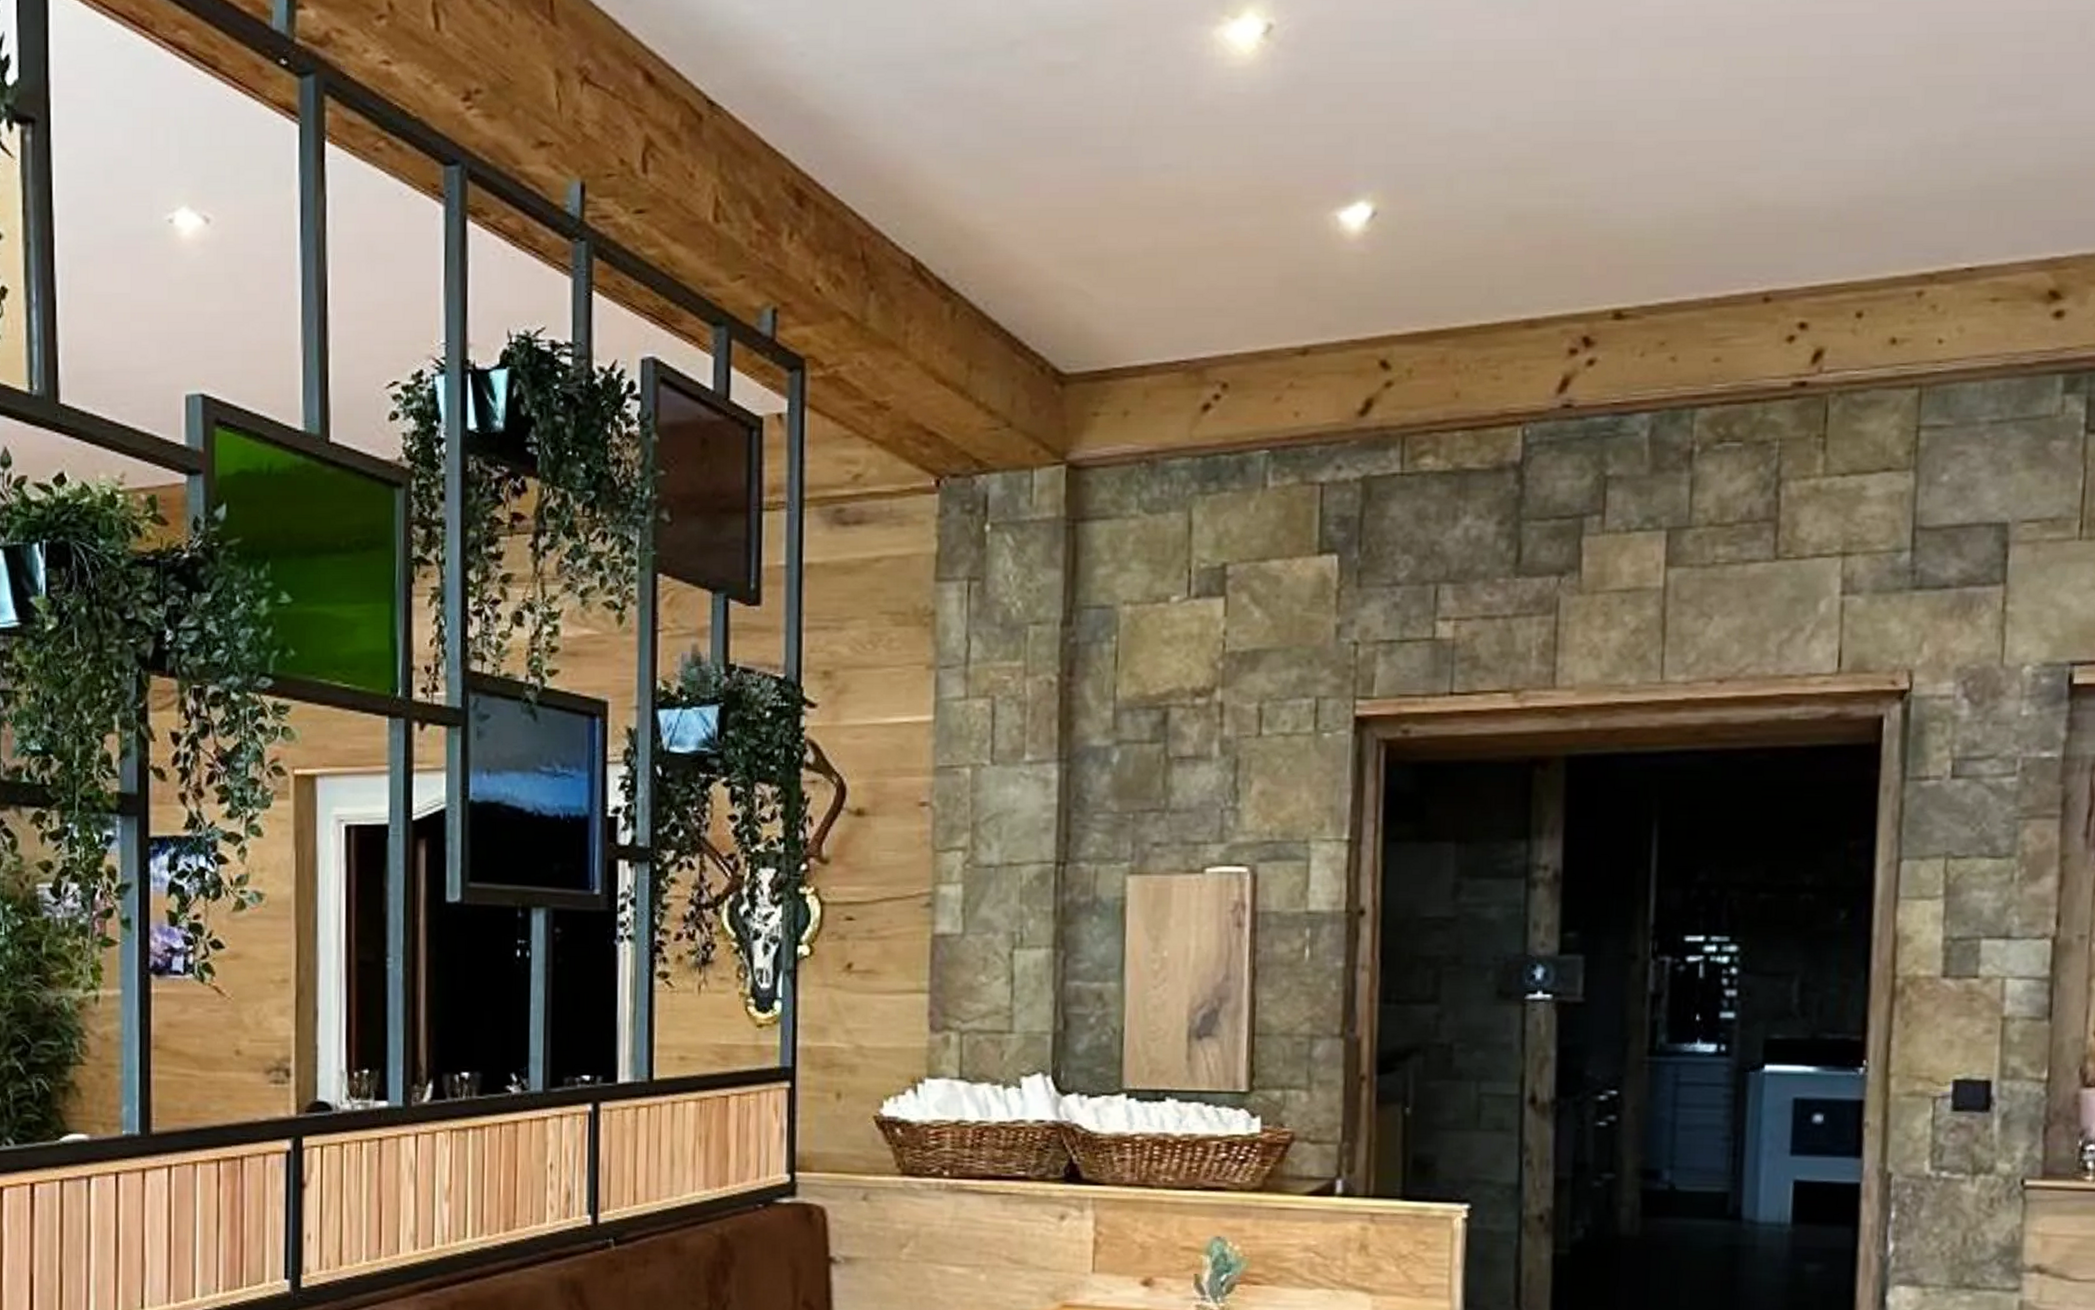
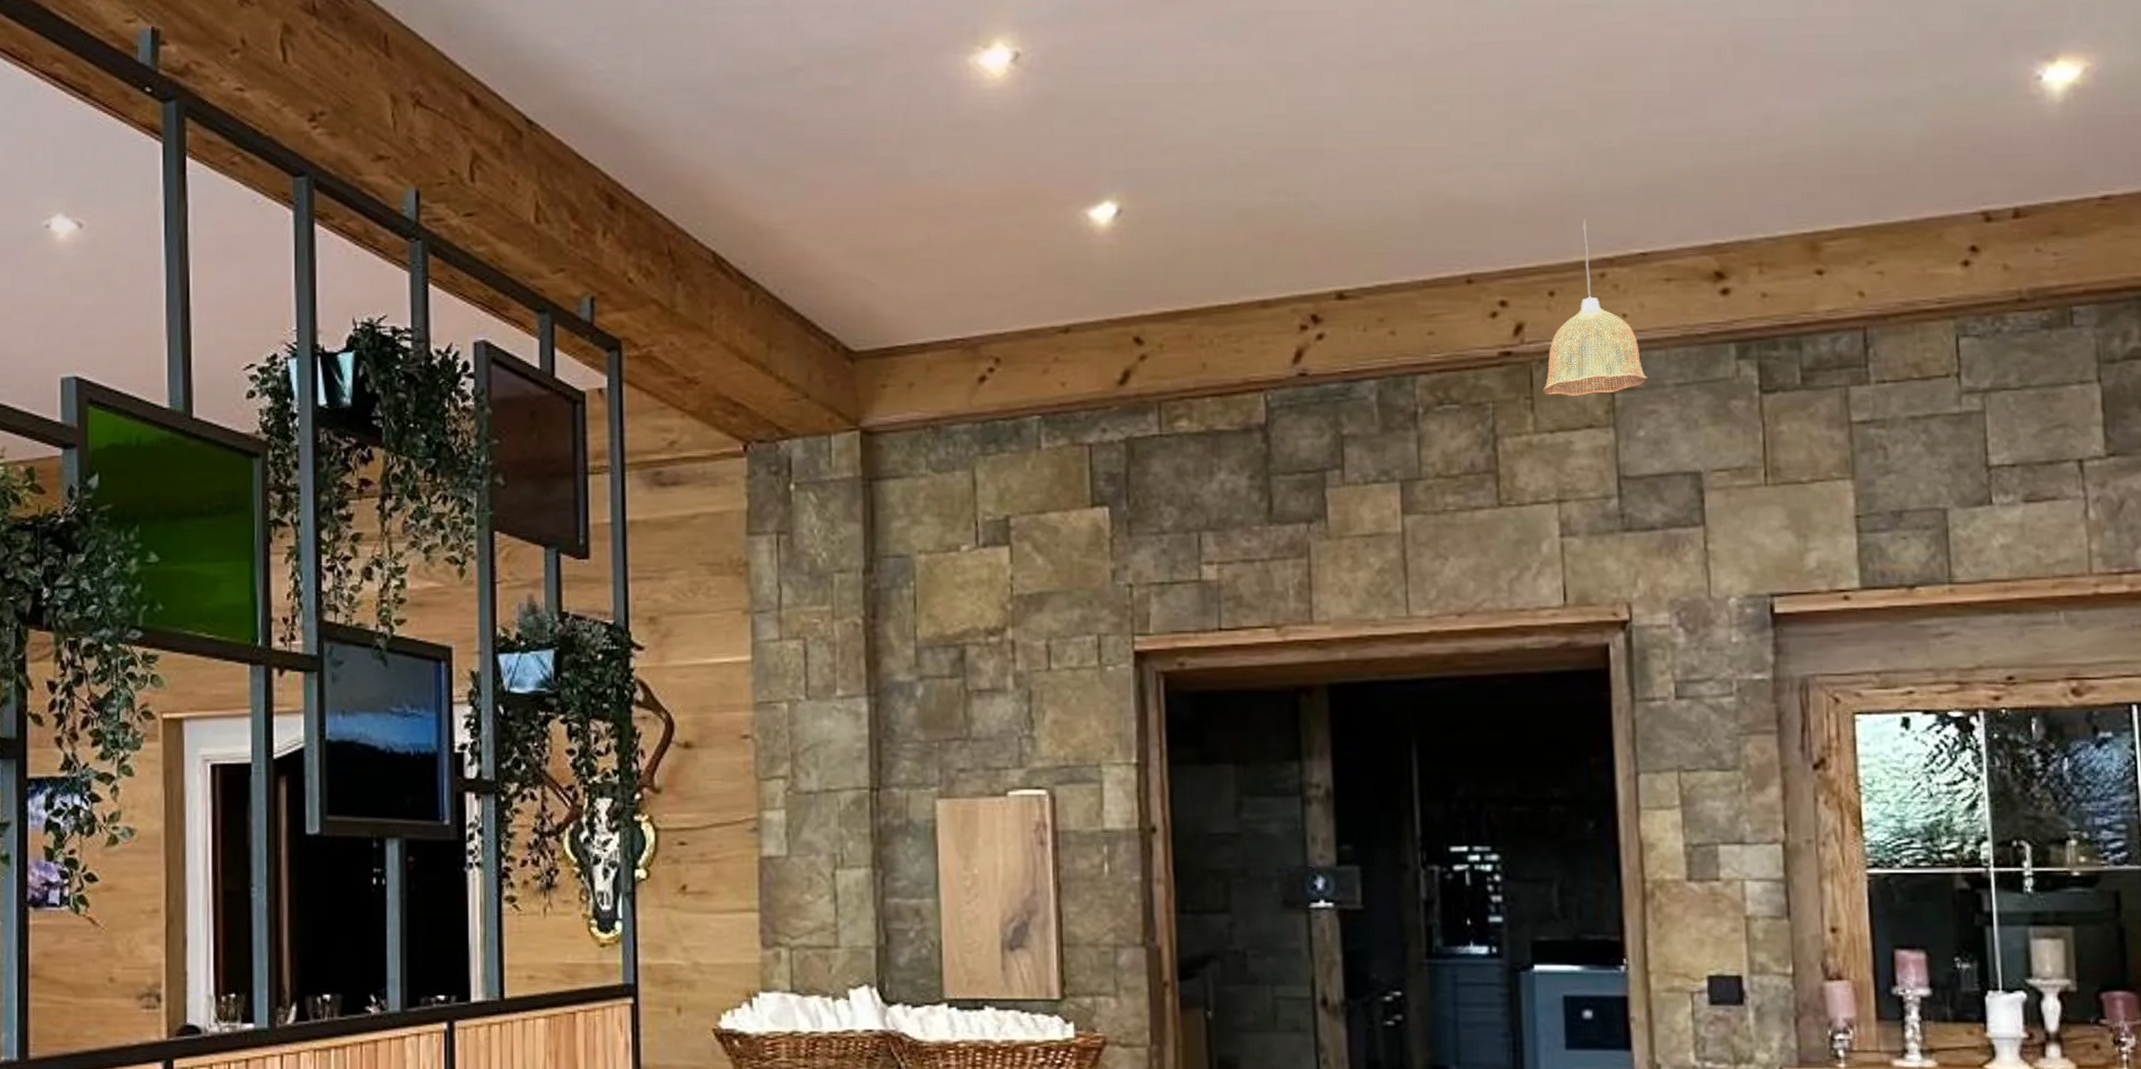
pendant lamp: none [1837,226,1959,434] -> present [1542,218,1647,396]

